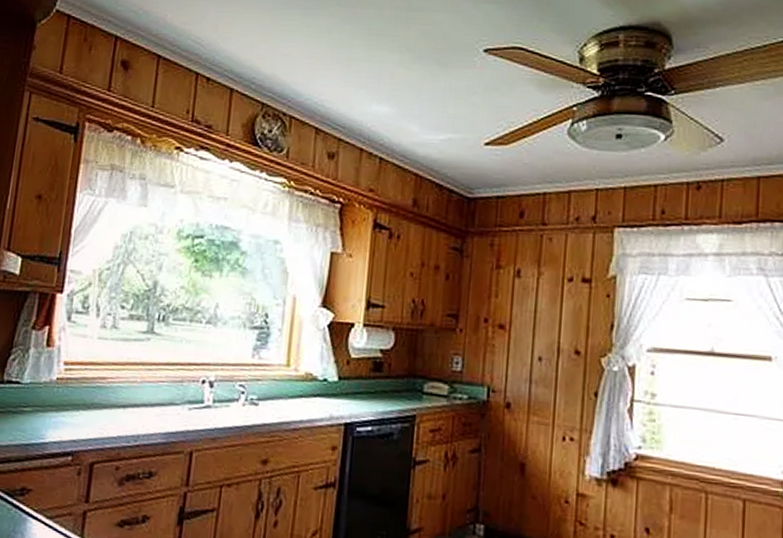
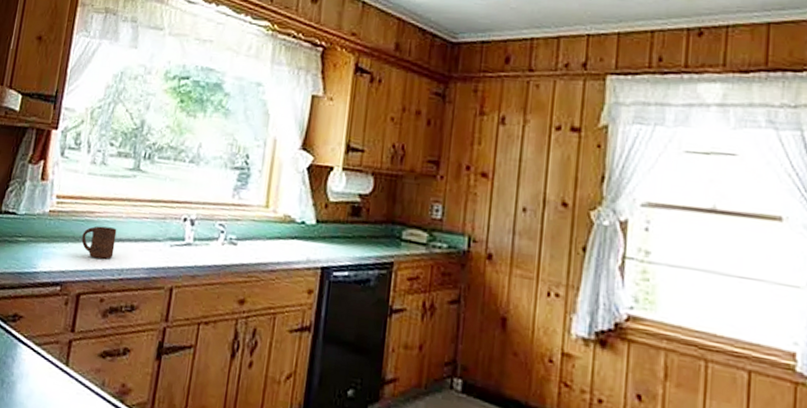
cup: none [93,392,132,426] -> present [81,225,117,259]

